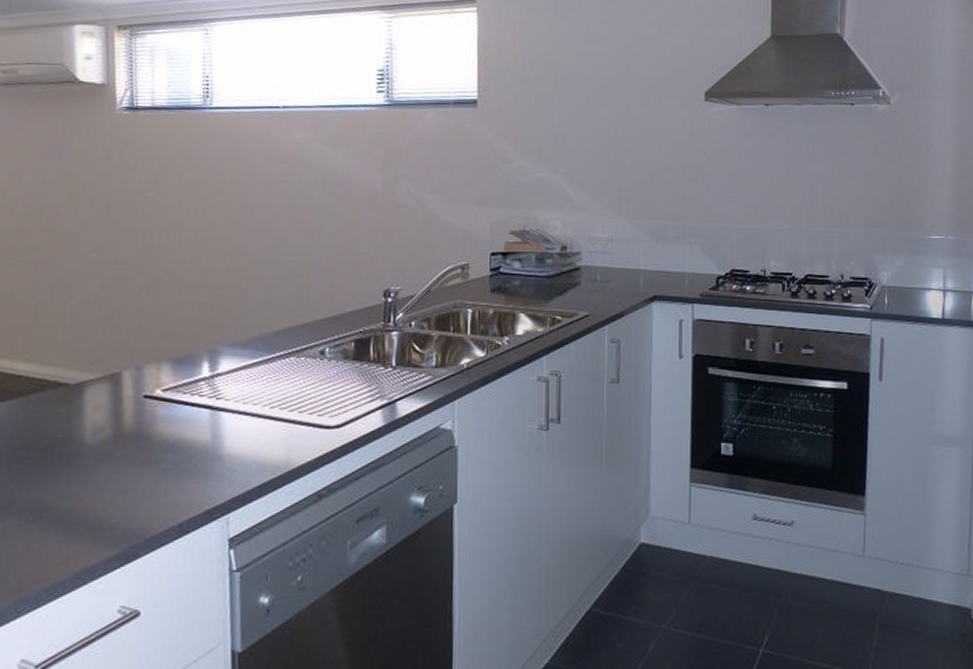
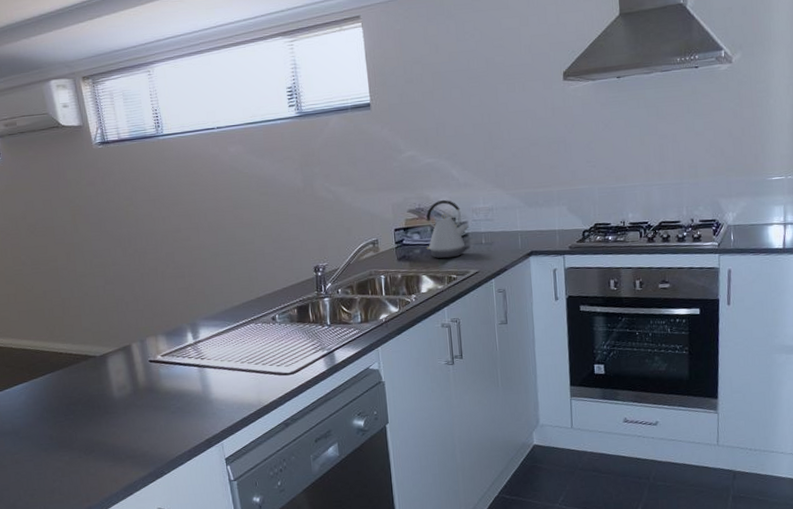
kettle: none [527,222,582,295] -> present [426,199,469,259]

